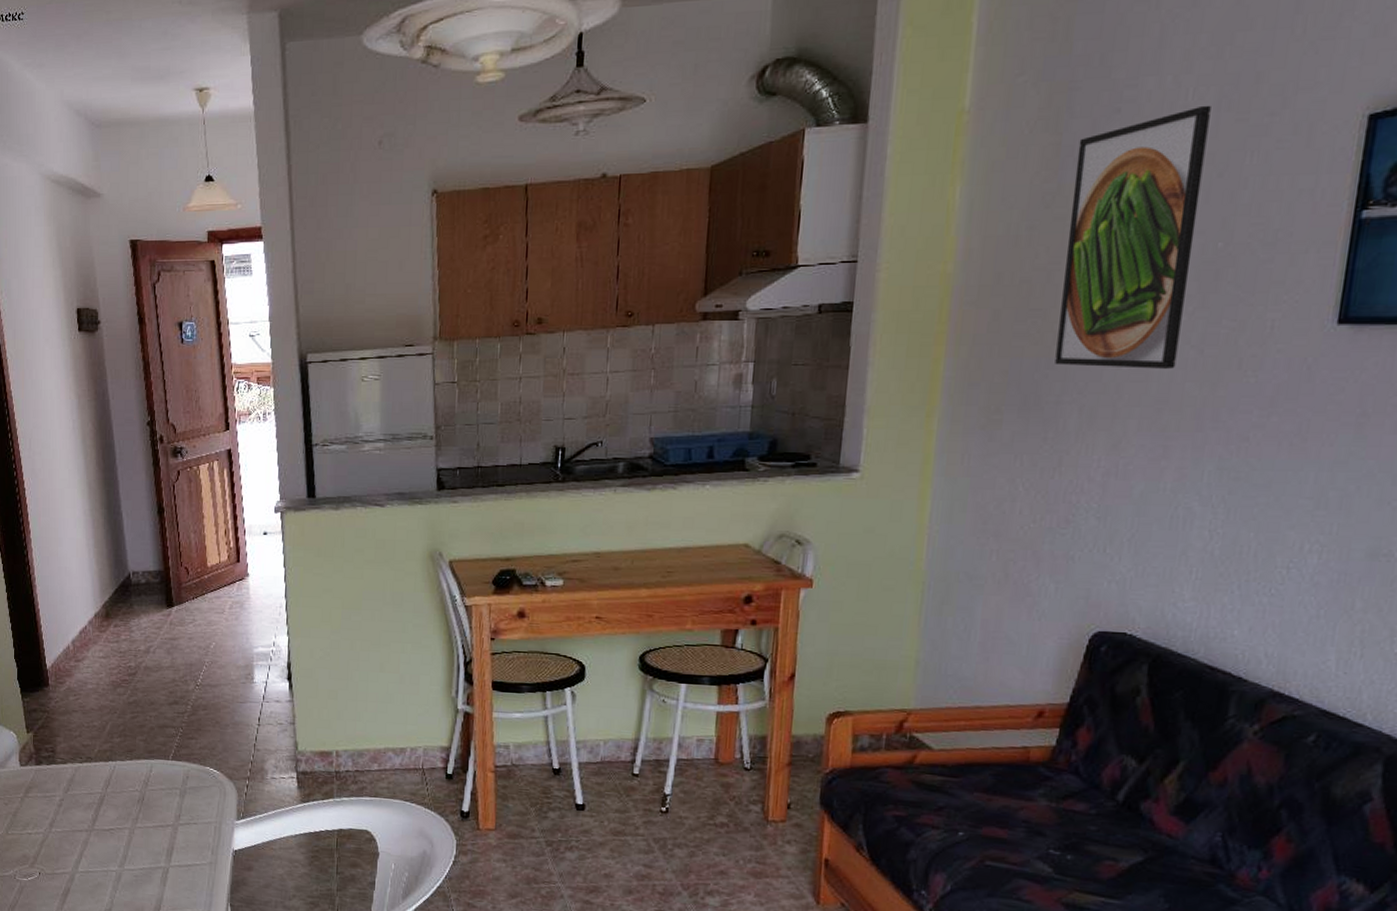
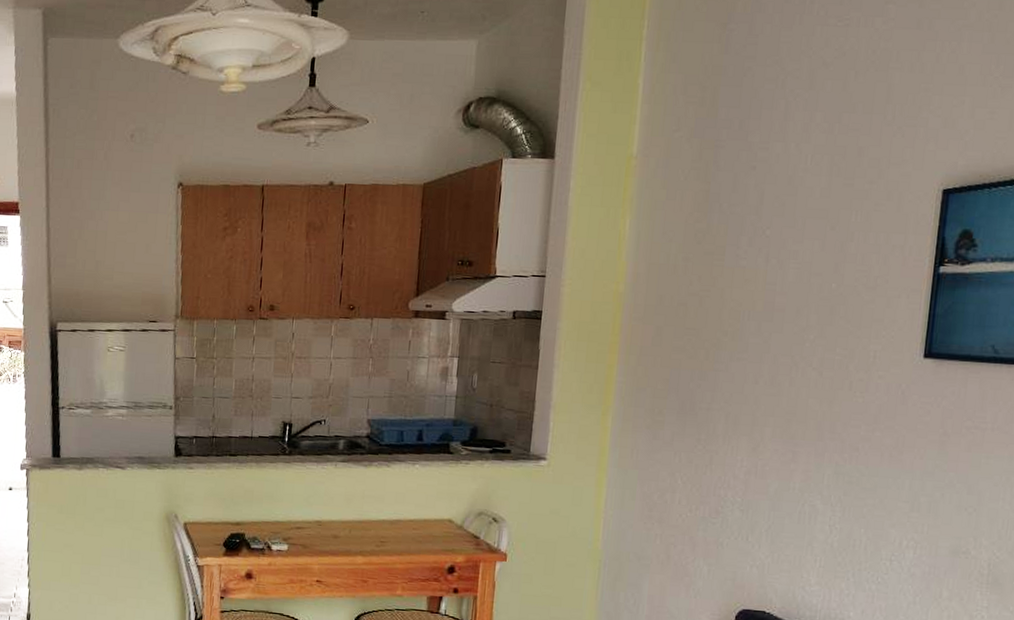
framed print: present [1055,105,1211,369] -> none [706,170,825,386]

